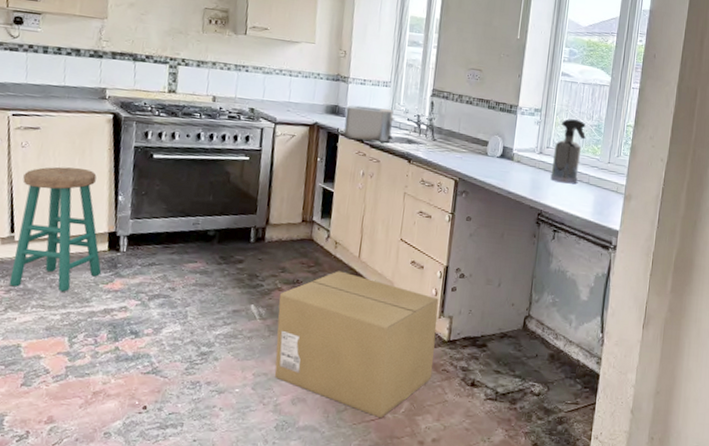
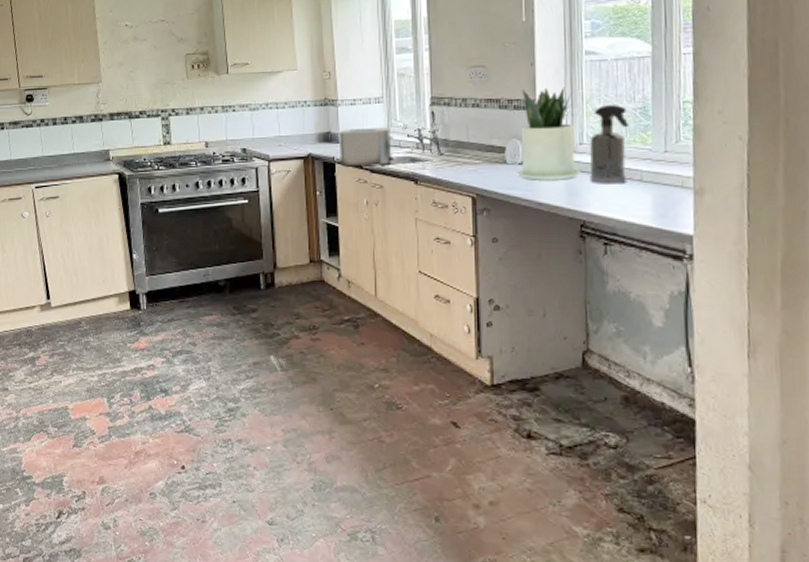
stool: present [9,166,102,292] -> none [51,230,128,353]
box: present [274,271,439,419] -> none [297,313,478,478]
planter: none [494,95,547,176] -> present [516,86,580,180]

